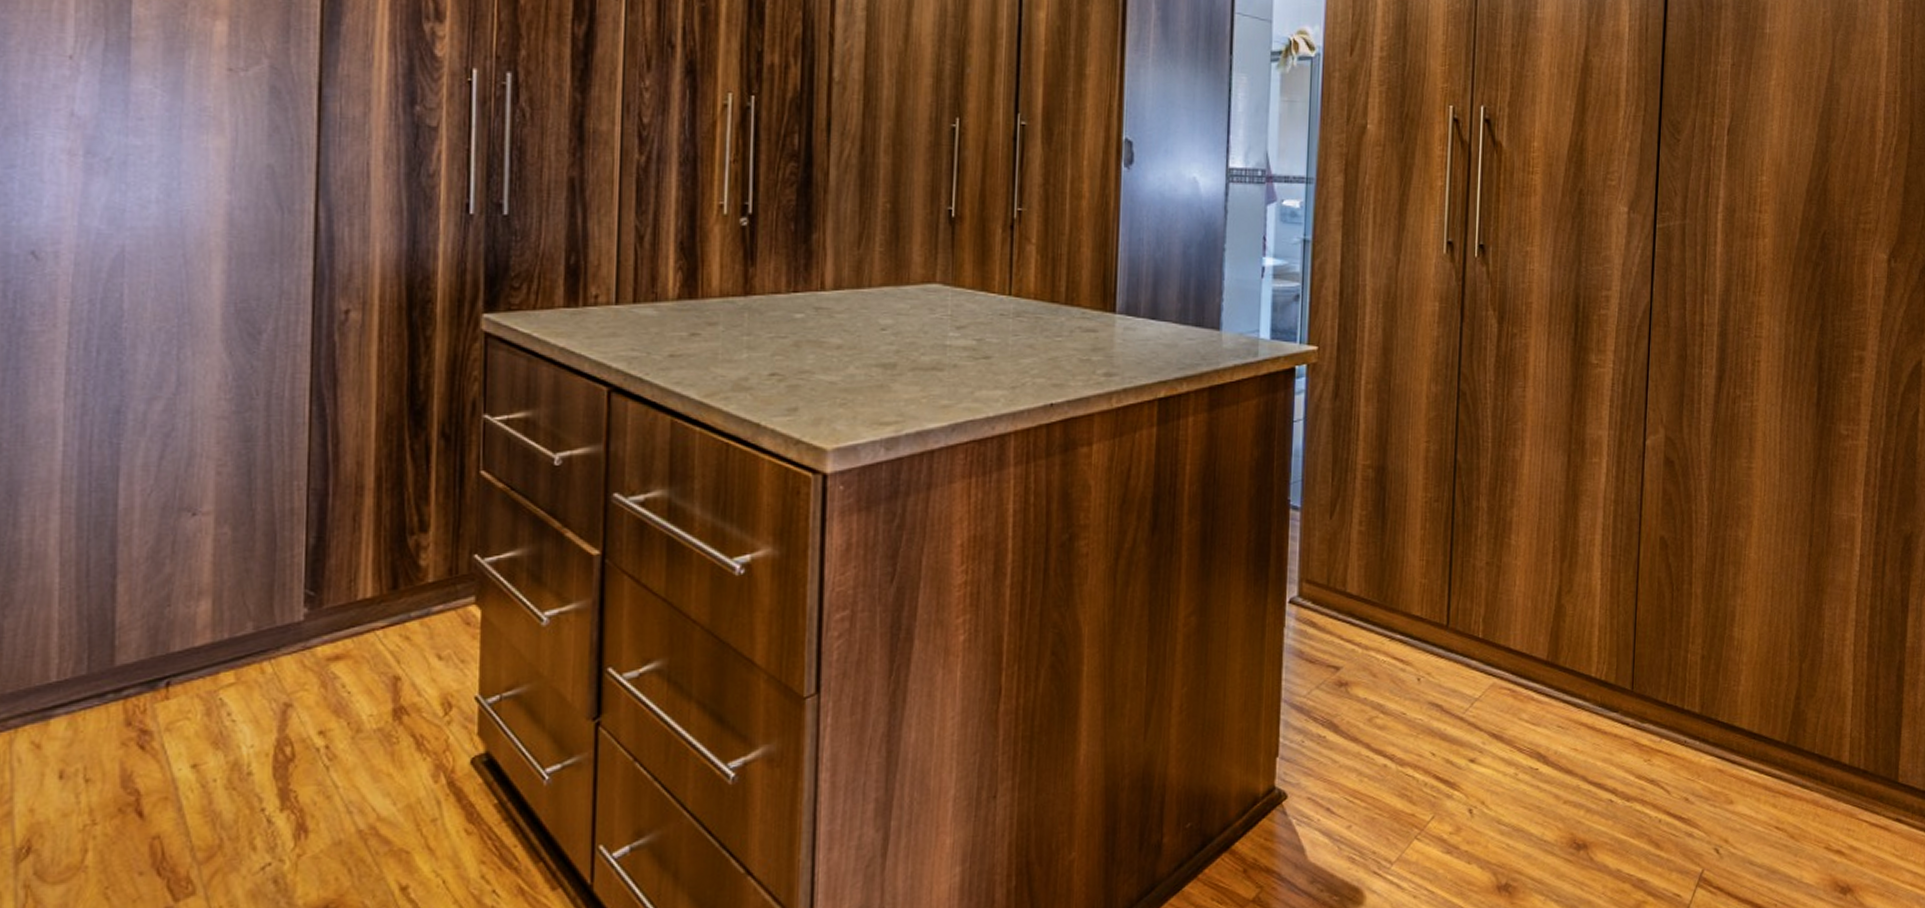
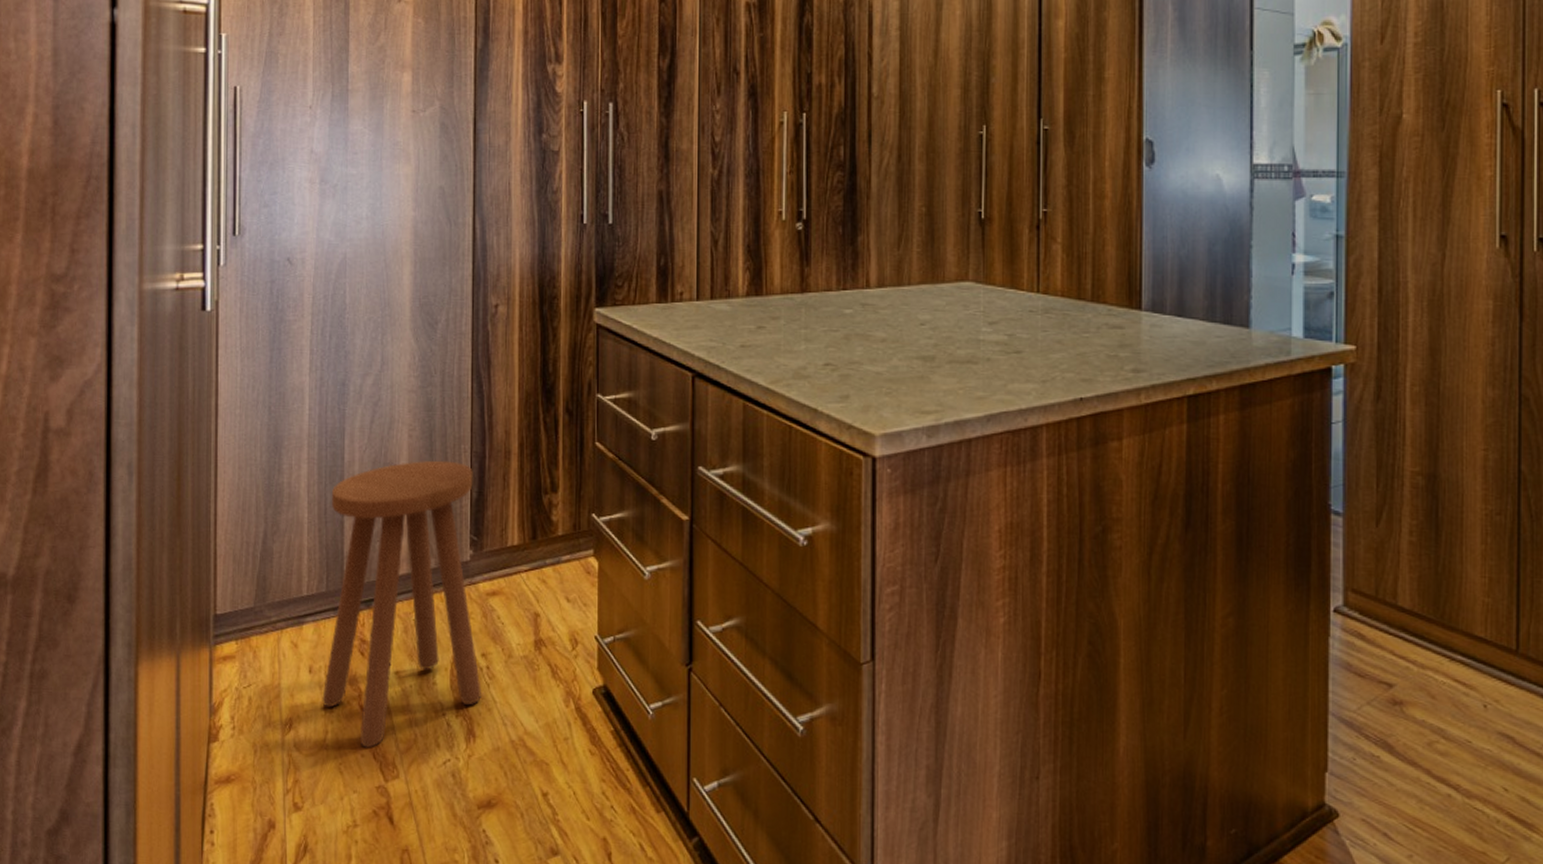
stool: none [79,501,318,864] -> present [322,460,481,748]

